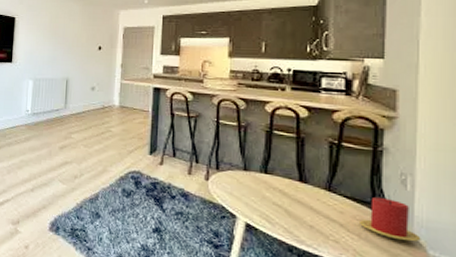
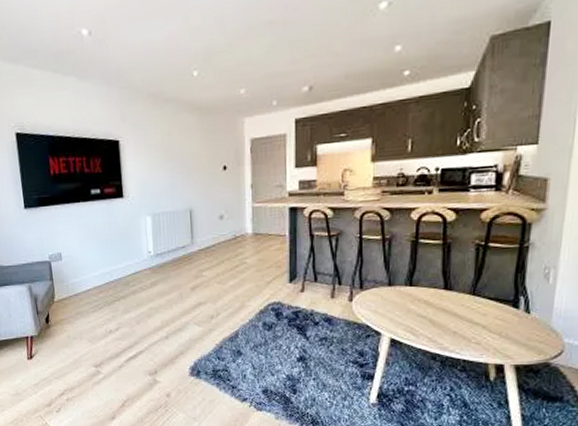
candle: present [360,196,421,242] -> none [501,294,558,333]

